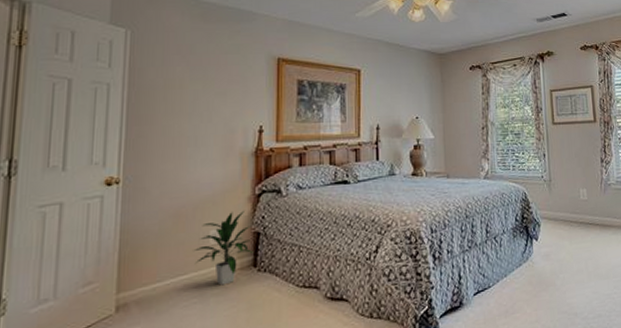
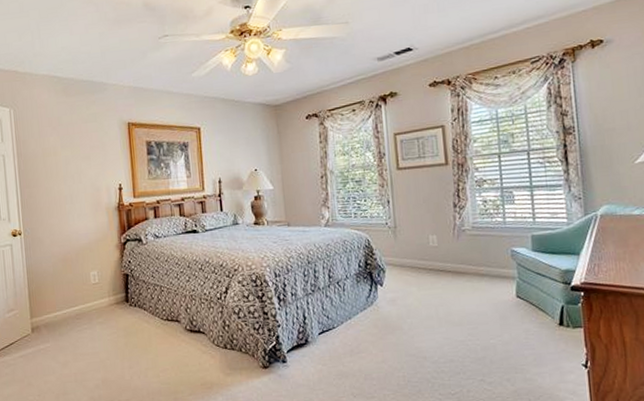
indoor plant: present [193,211,254,286] -> none [79,257,125,316]

